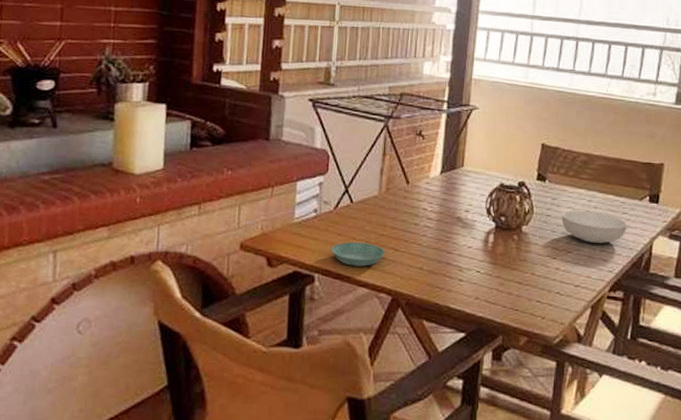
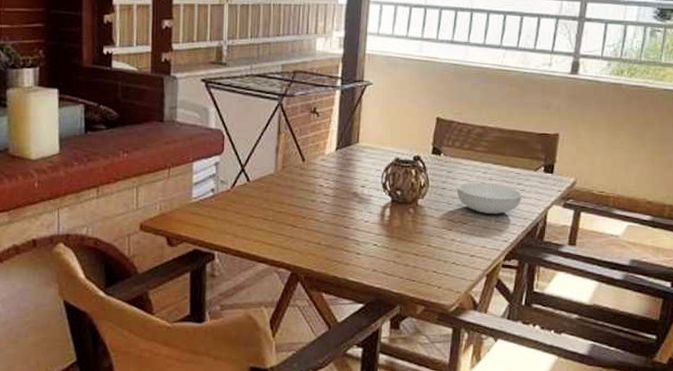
saucer: present [331,241,385,267] -> none [230,219,283,243]

